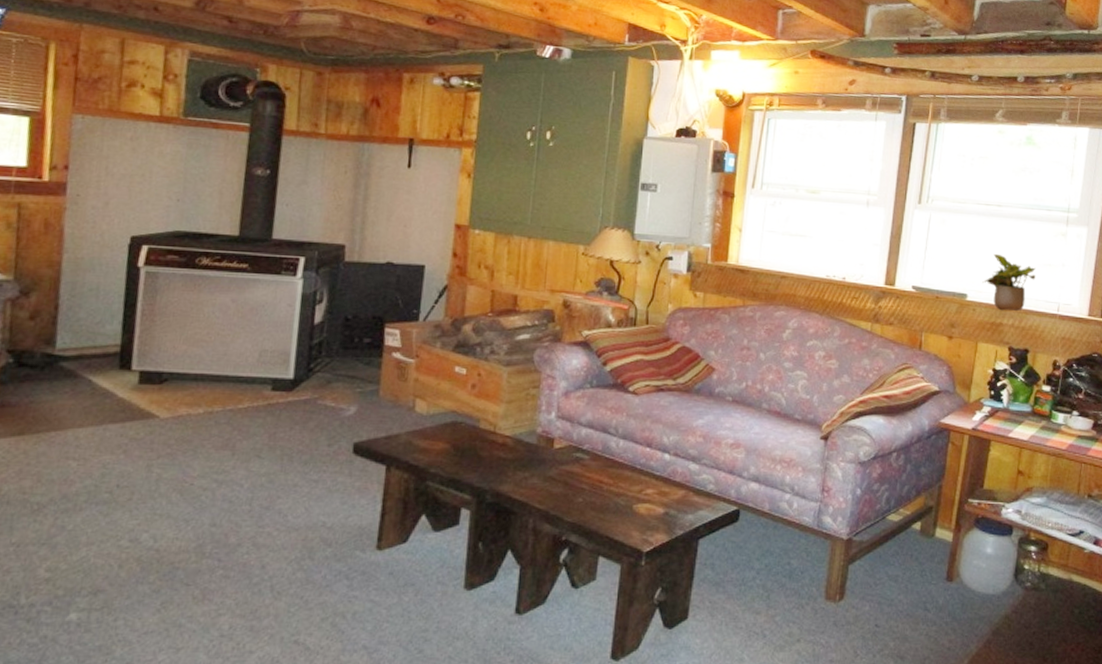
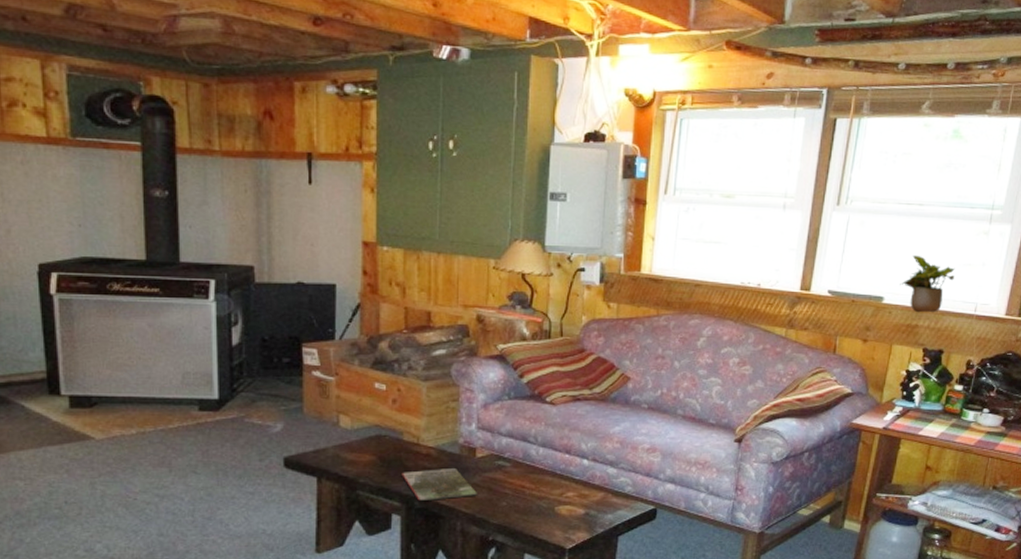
magazine: none [475,458,552,496] -> present [402,467,477,502]

